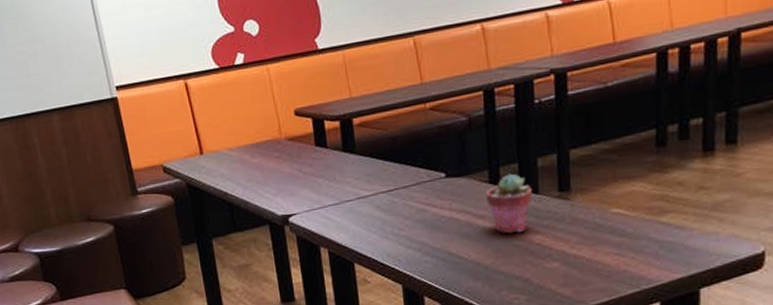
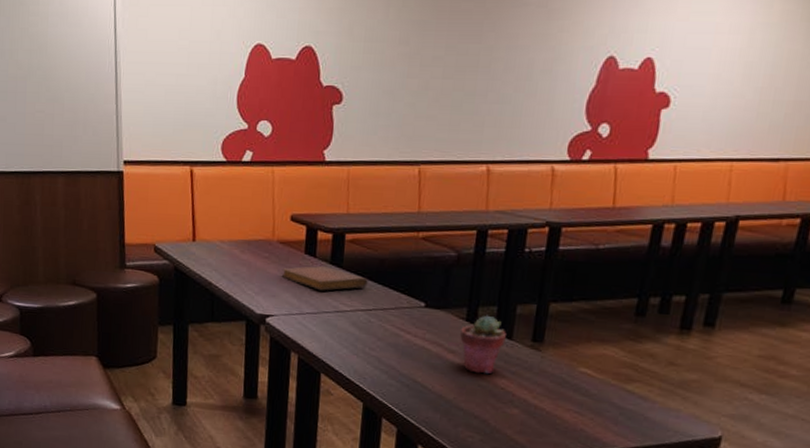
notebook: none [295,155,384,181] -> present [282,266,368,291]

